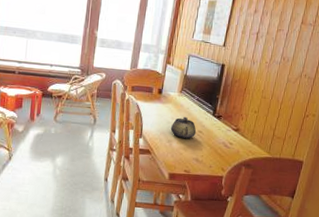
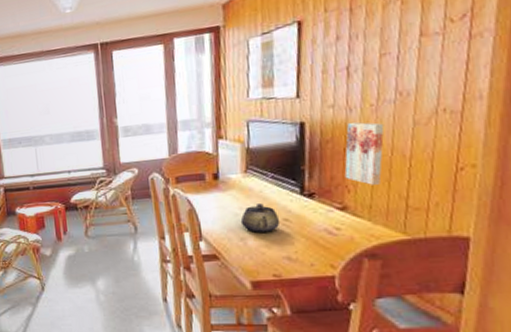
wall art: none [242,71,271,117] -> present [344,121,385,185]

